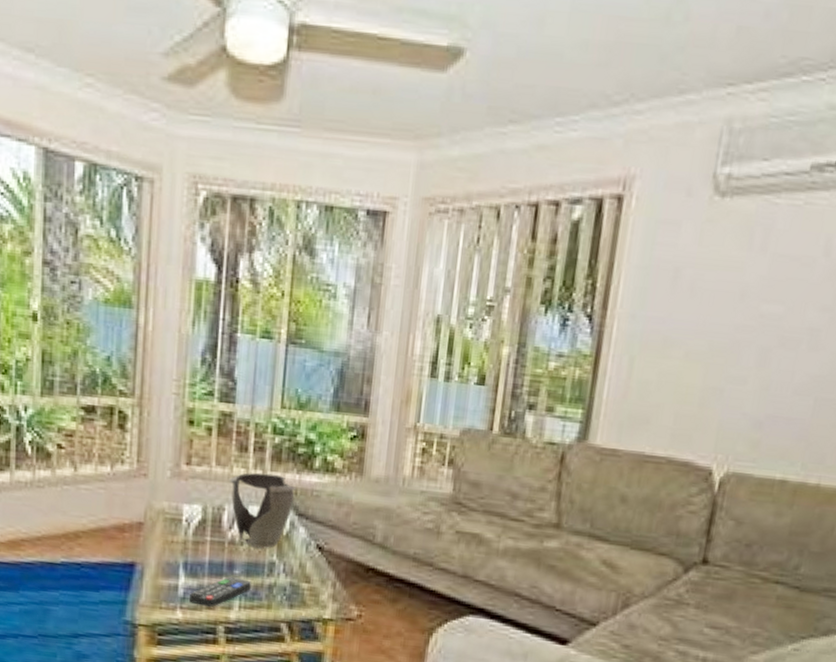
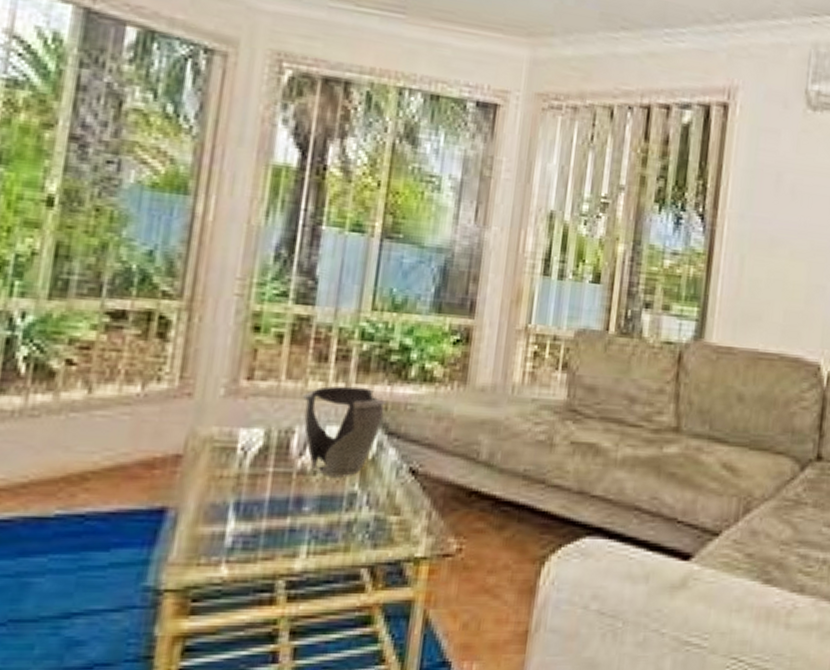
remote control: present [189,576,251,607] -> none [240,515,324,556]

